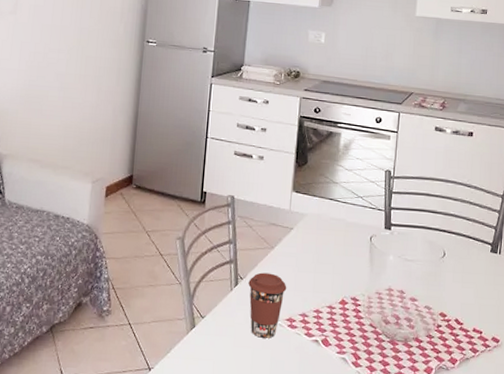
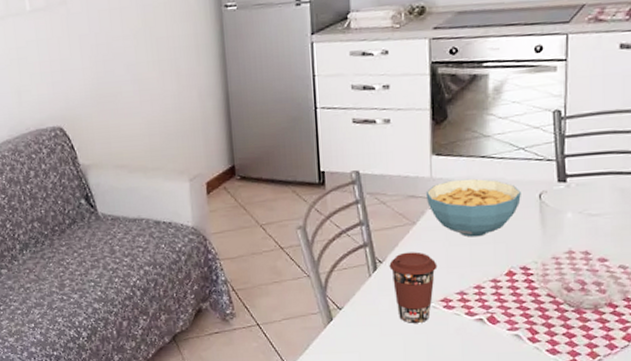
cereal bowl: none [284,215,357,267] -> present [425,178,521,237]

